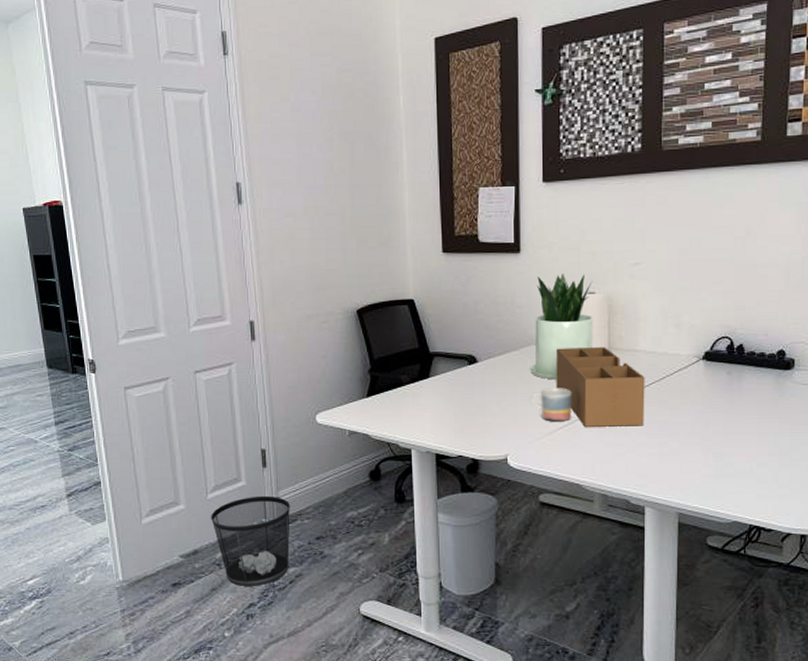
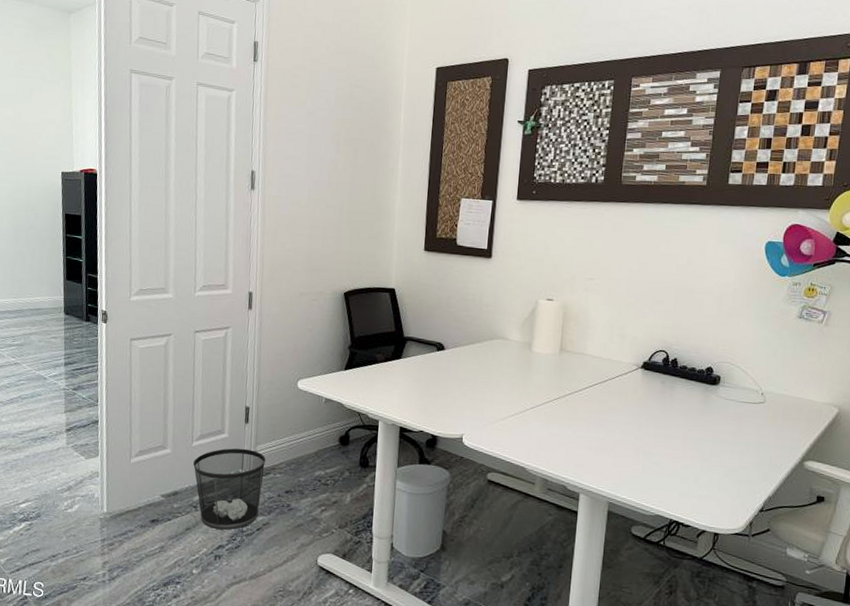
planter: present [529,273,593,380] -> none [489,280,552,373]
mug: present [529,388,572,422] -> none [487,379,525,410]
desk organizer: present [556,347,645,427] -> none [511,345,590,421]

